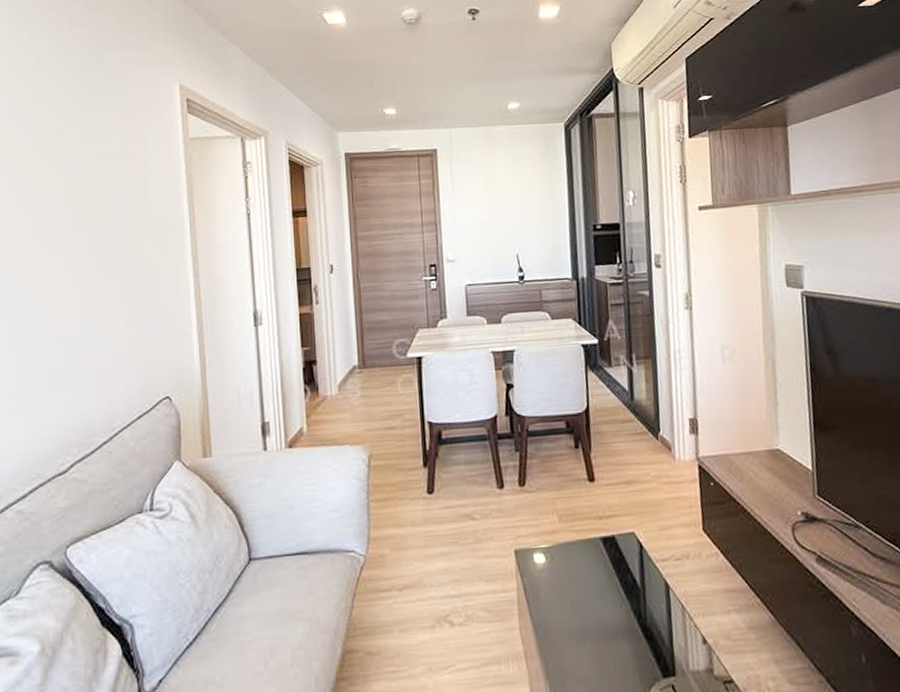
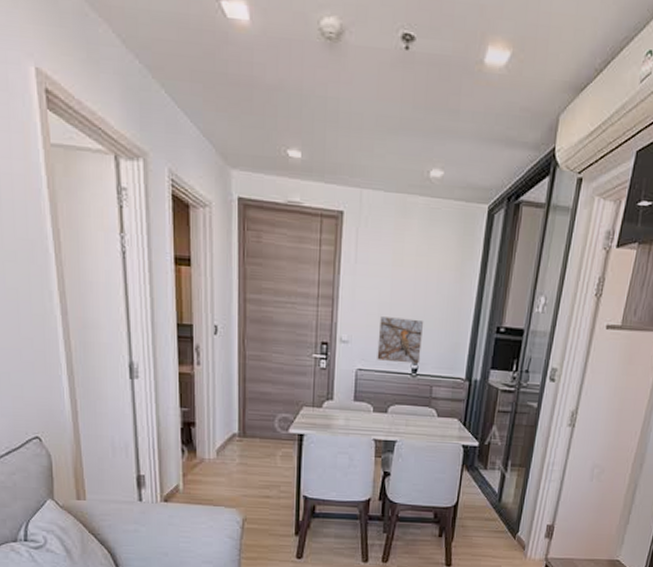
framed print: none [481,230,526,274] -> present [377,317,424,364]

